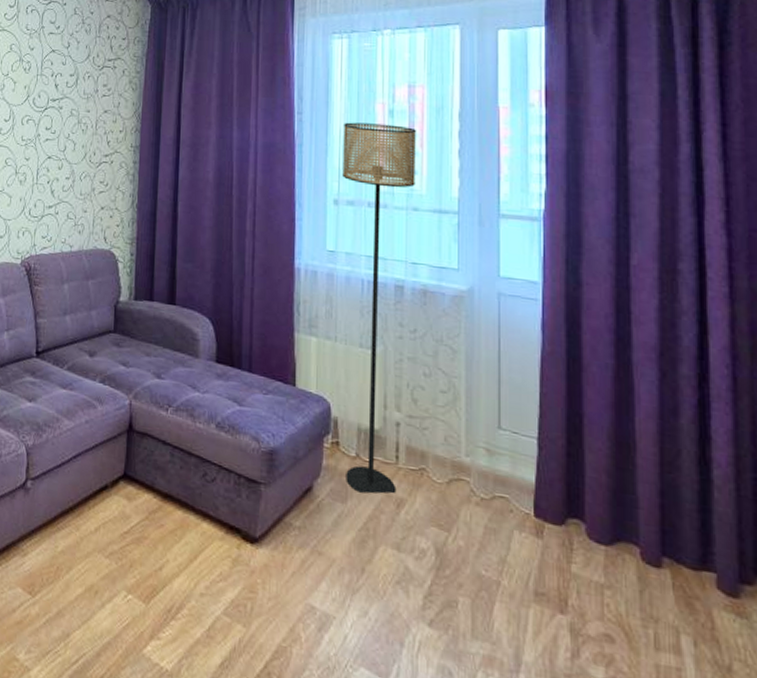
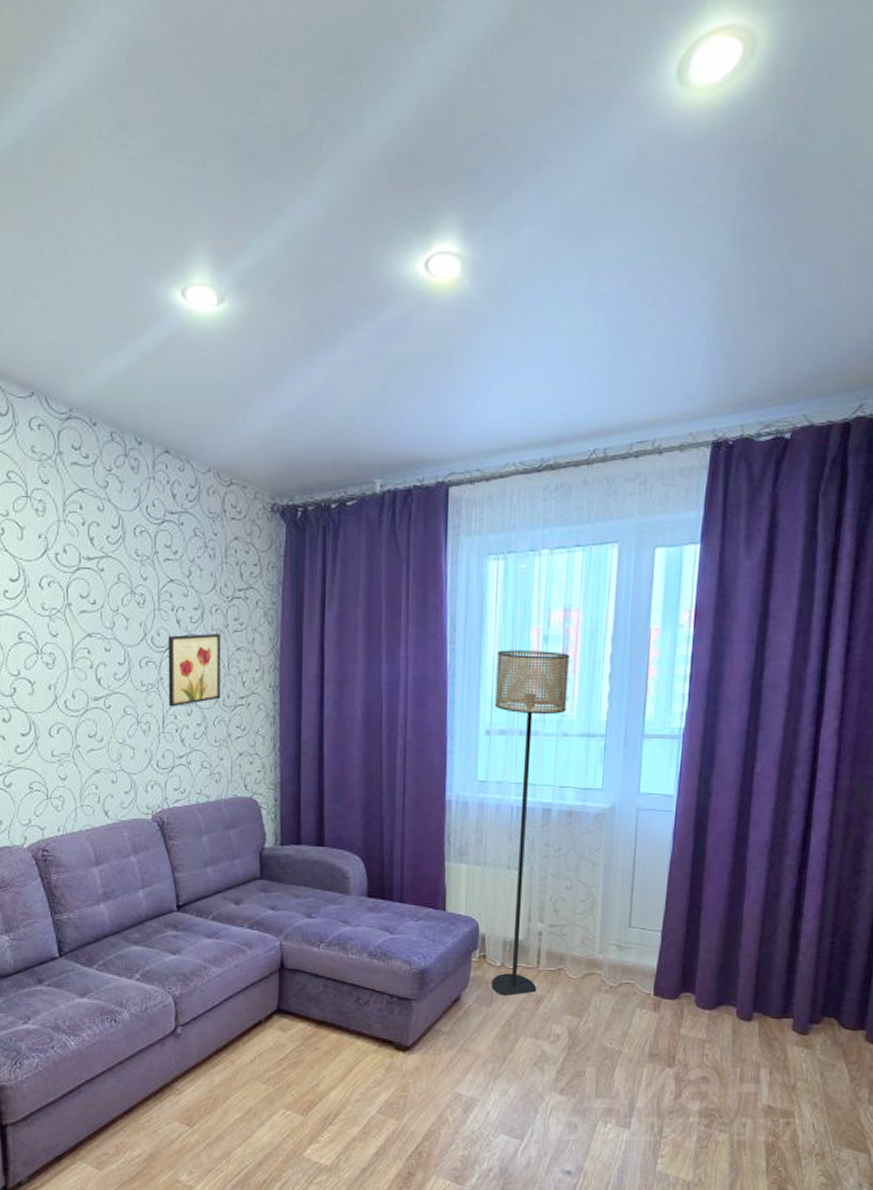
wall art: none [43,97,91,161] -> present [167,633,220,707]

